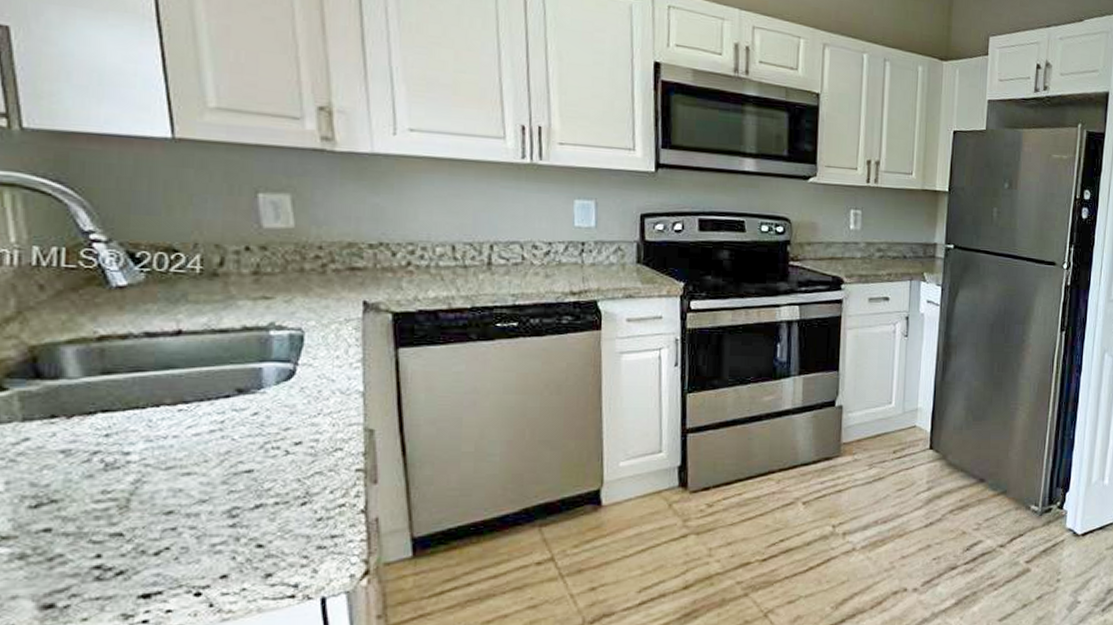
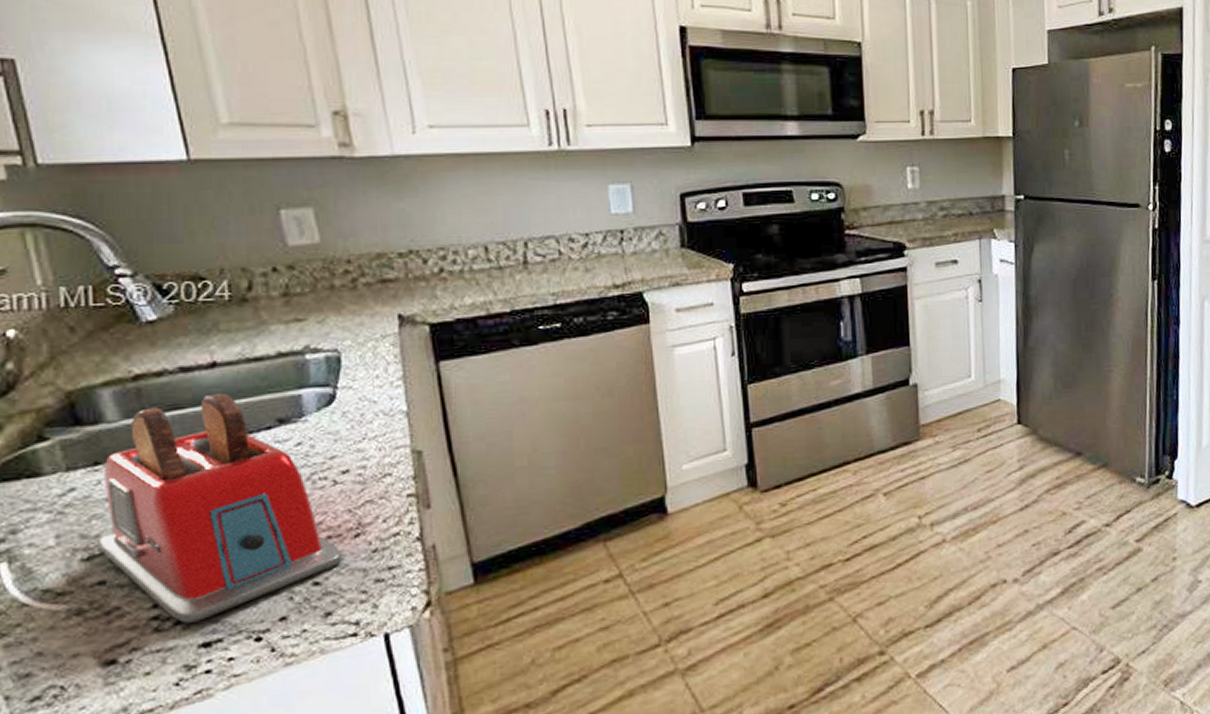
toaster: none [47,360,288,574] -> present [98,393,343,623]

